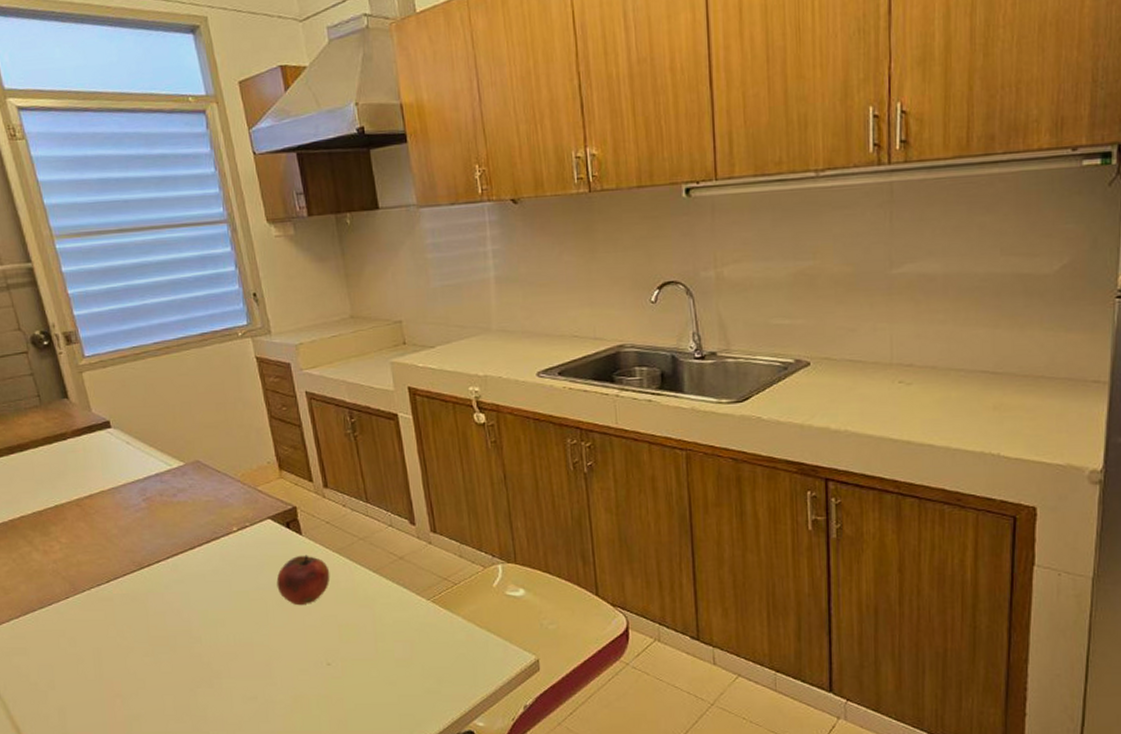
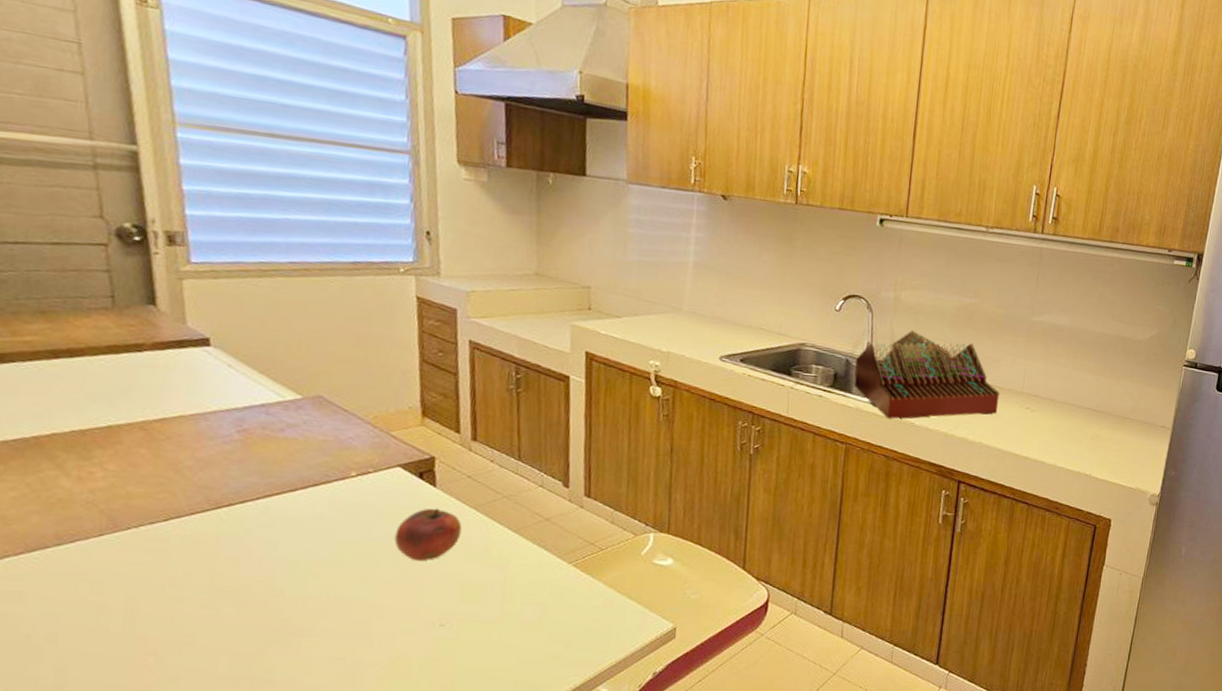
dish rack: none [683,310,863,416] -> present [853,330,1000,420]

